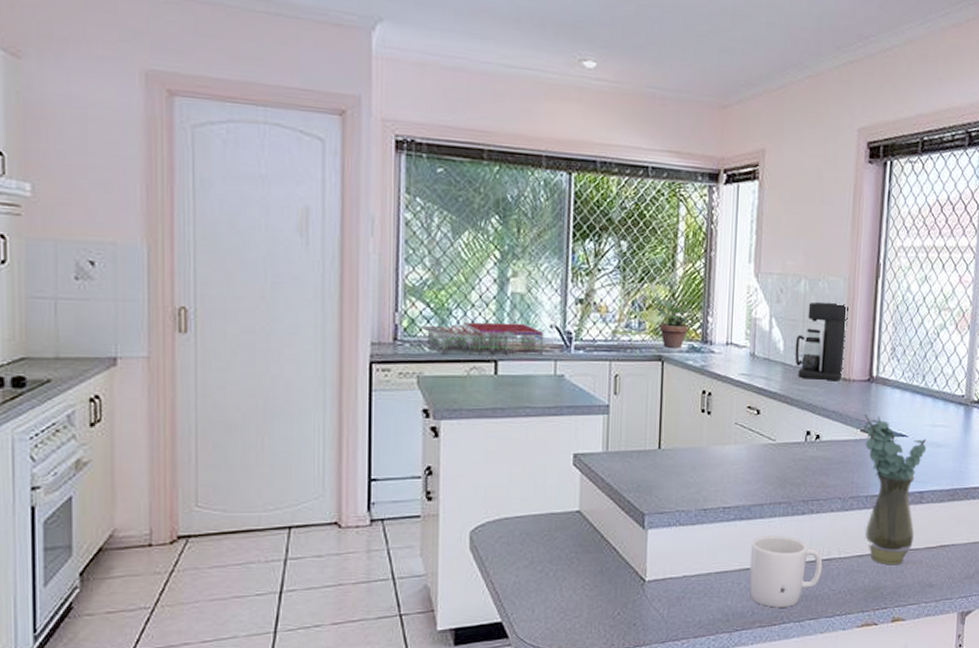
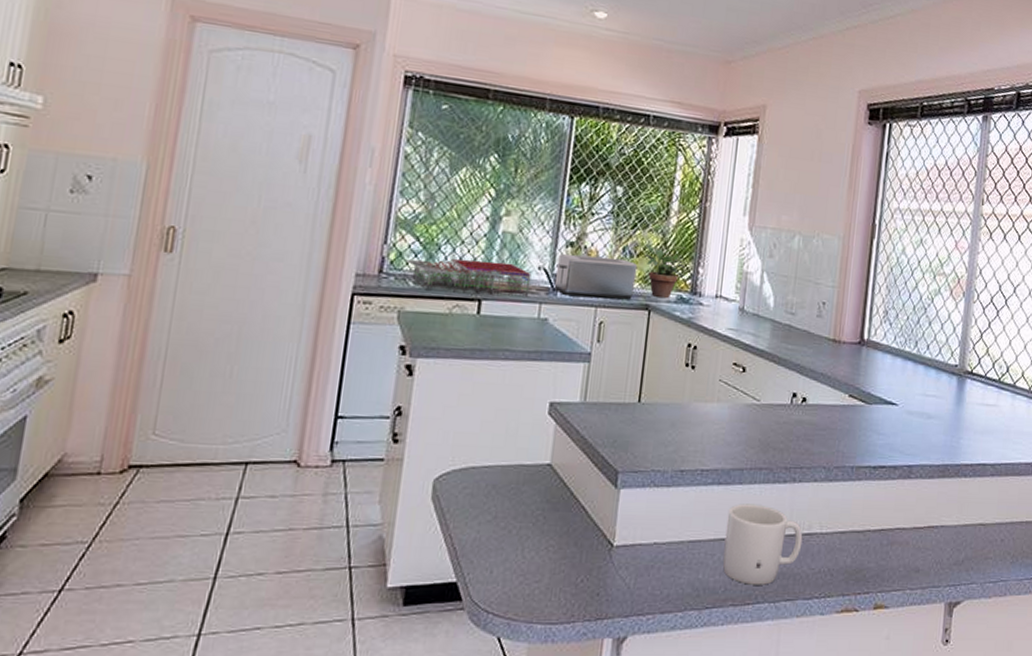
toaster: none [567,310,648,352] -> present [554,253,638,300]
coffee maker: present [794,301,846,381] -> none [784,259,839,342]
vase: present [863,415,927,565] -> none [849,379,917,545]

